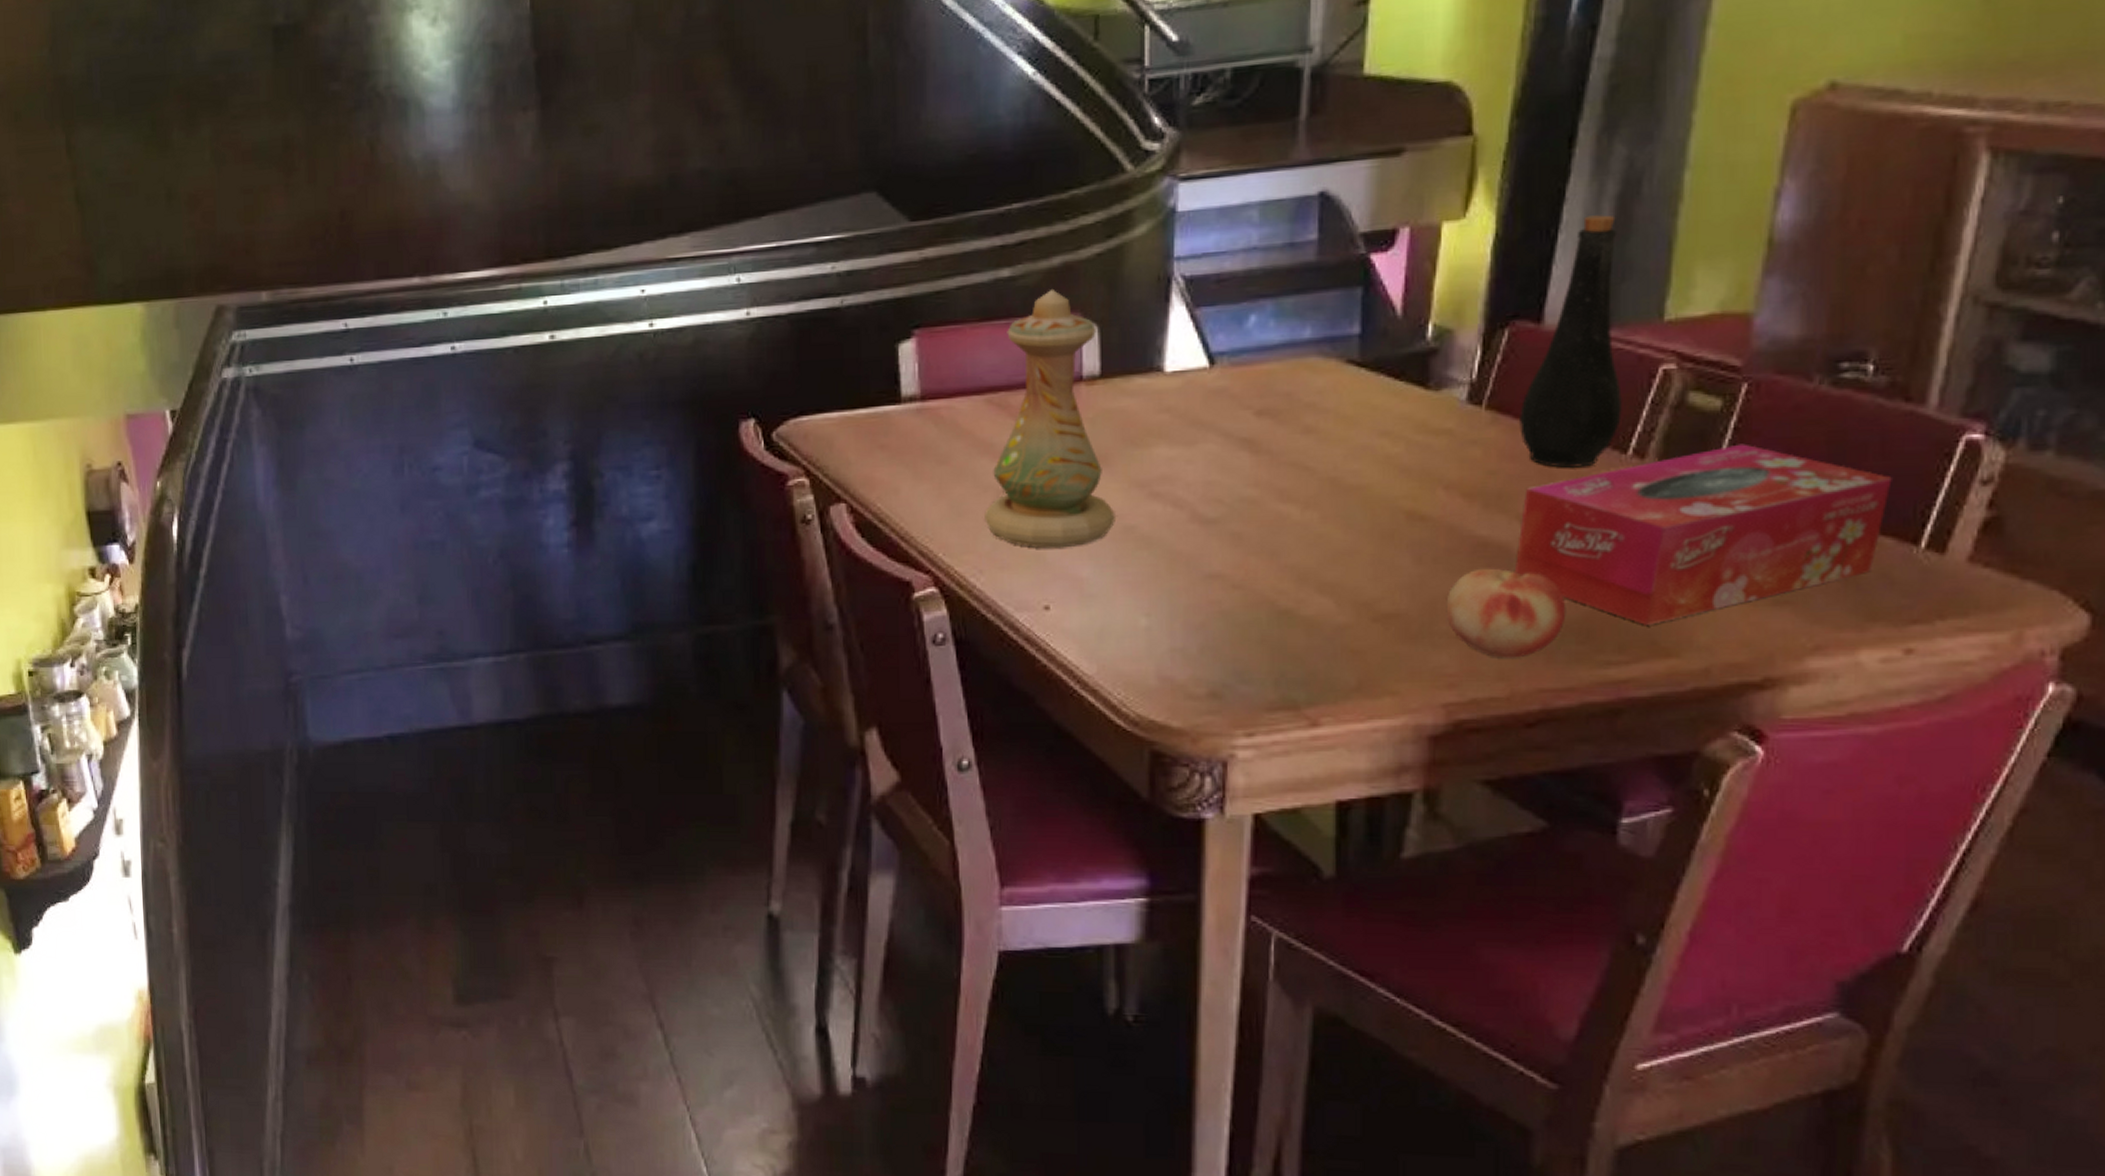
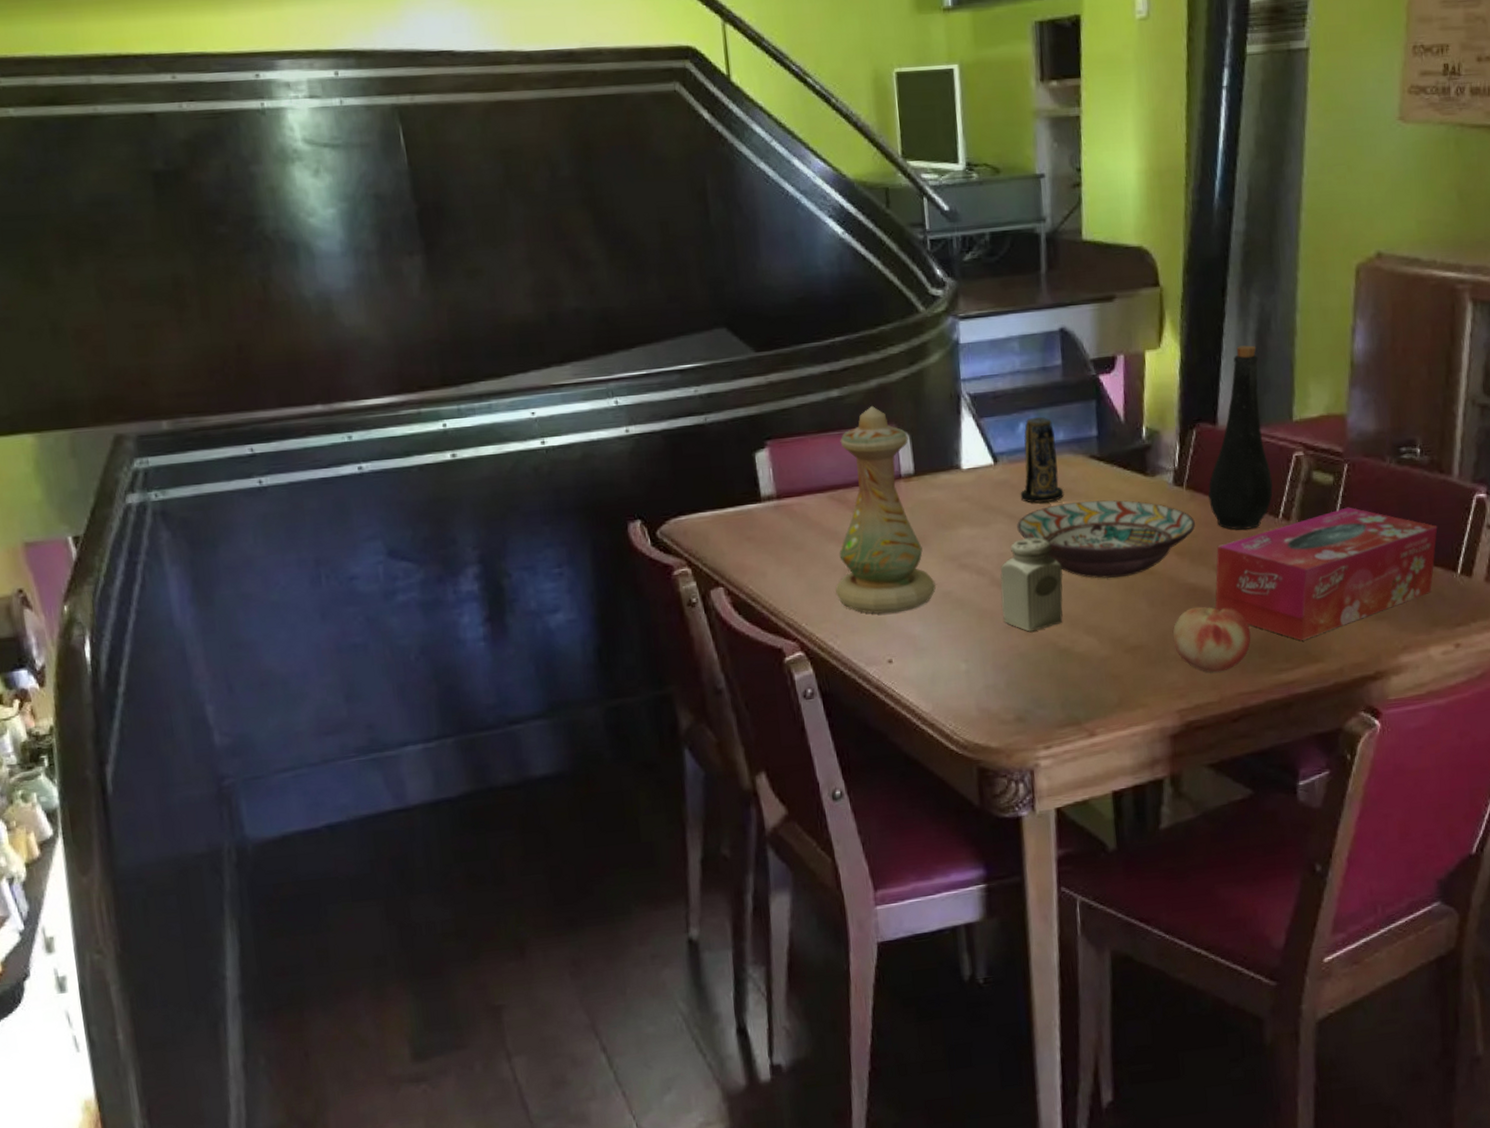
salt shaker: none [1202,463,1292,584] -> present [1000,537,1063,632]
decorative bowl: none [1234,419,1495,523] -> present [1017,500,1195,579]
candle: none [1242,307,1305,419] -> present [1020,416,1064,503]

